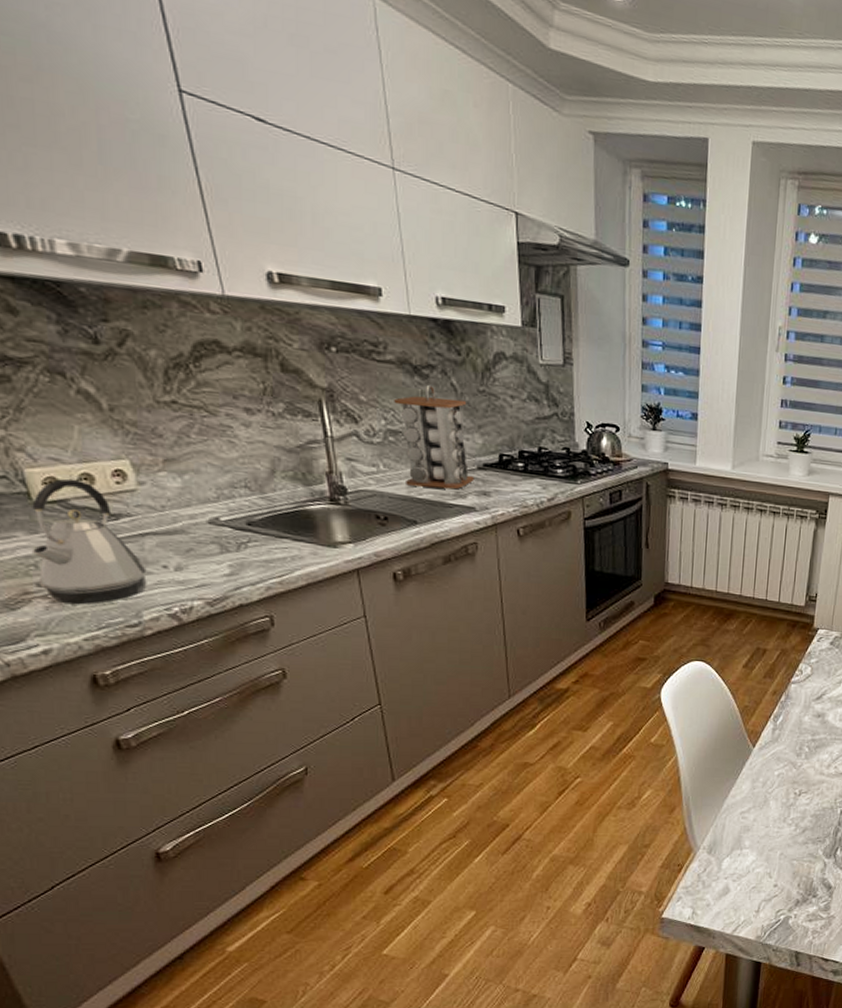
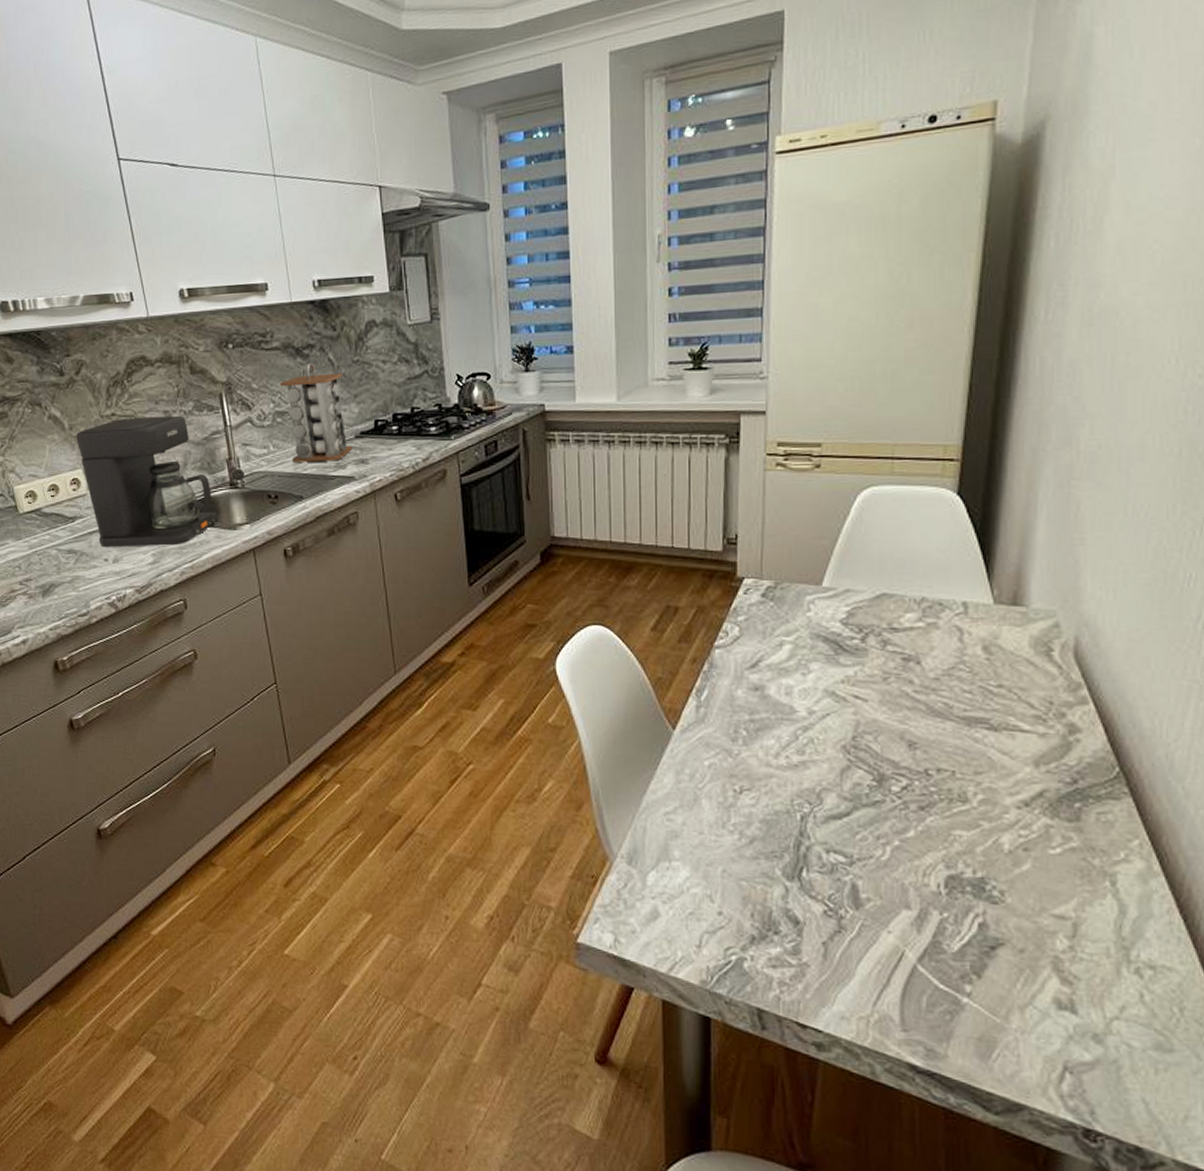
kettle: present [31,478,148,606] -> none [17,490,94,599]
coffee maker: none [120,408,315,559] -> present [76,415,218,548]

